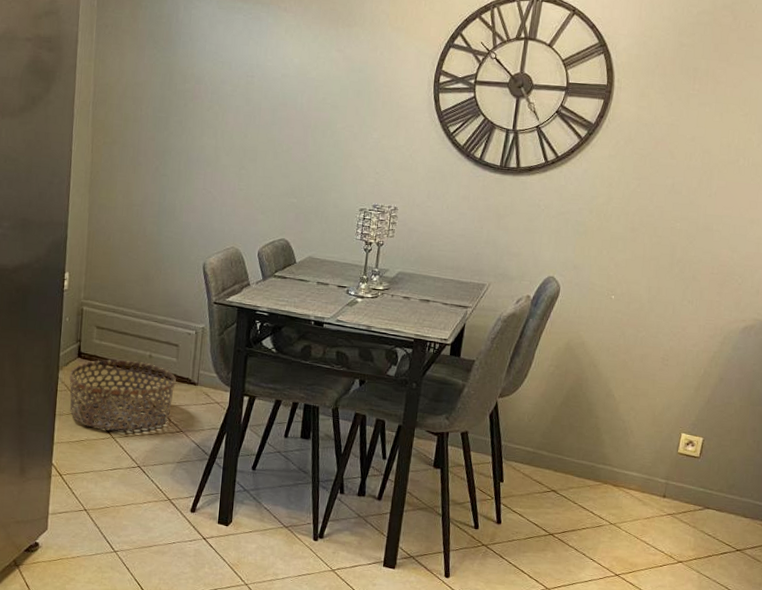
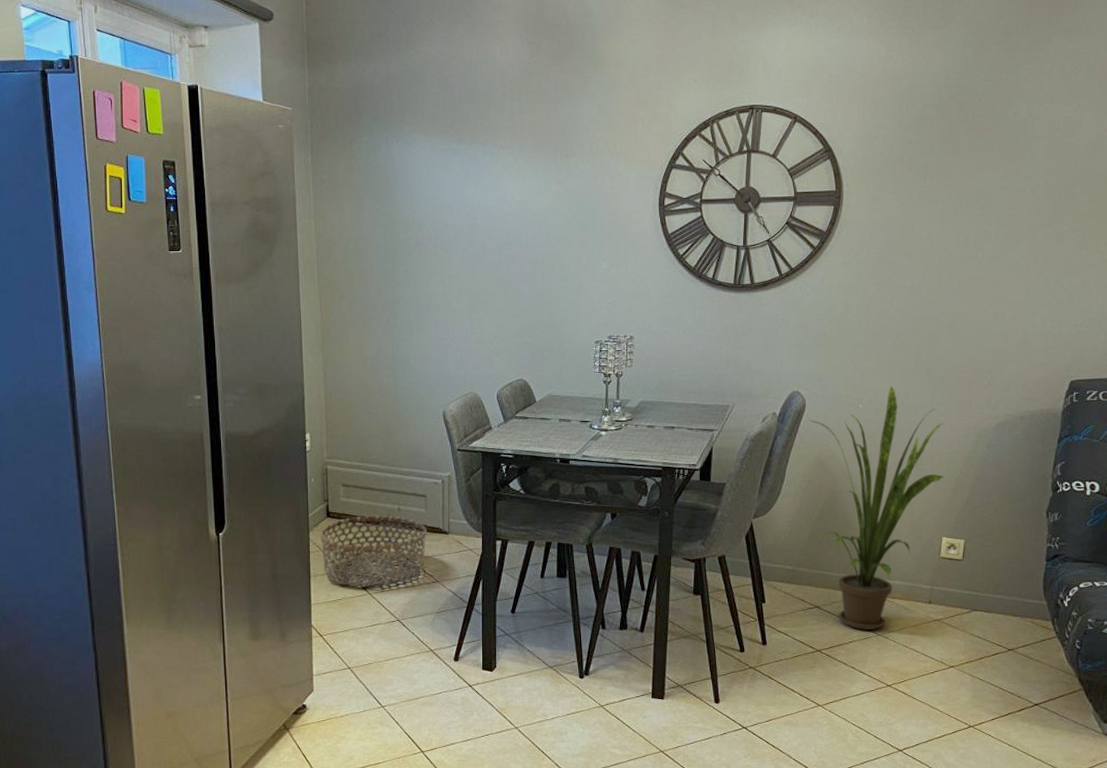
house plant: none [562,280,692,518] -> present [809,386,944,630]

